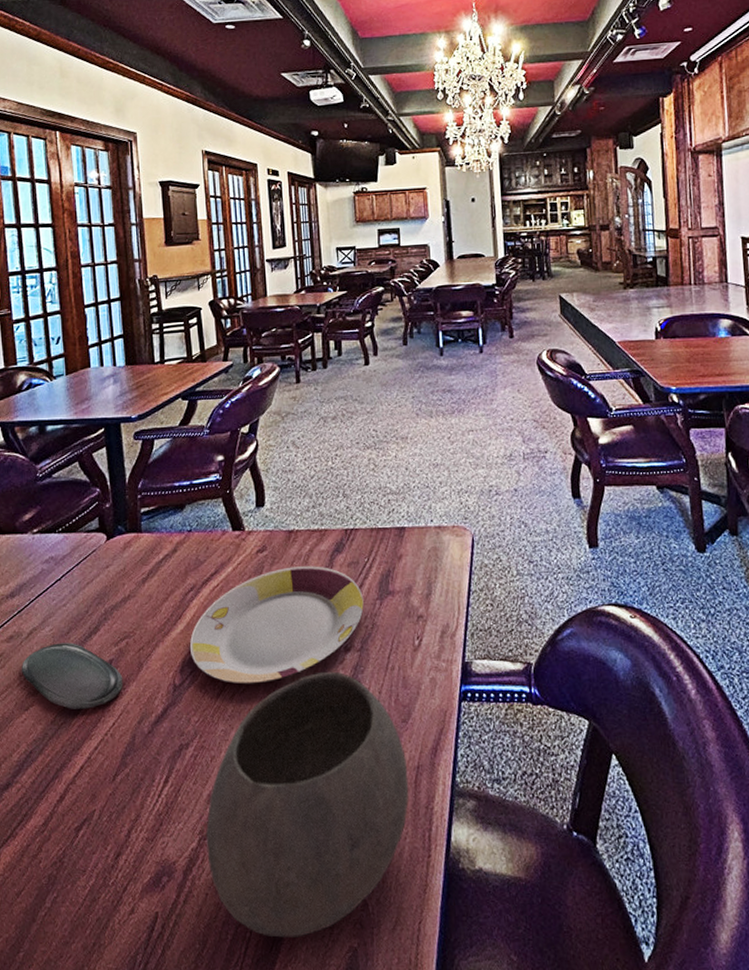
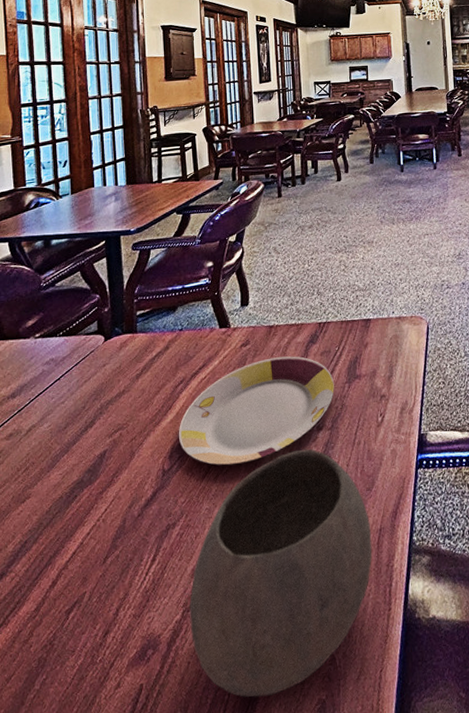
oval tray: present [22,642,123,709] -> none [20,436,116,499]

